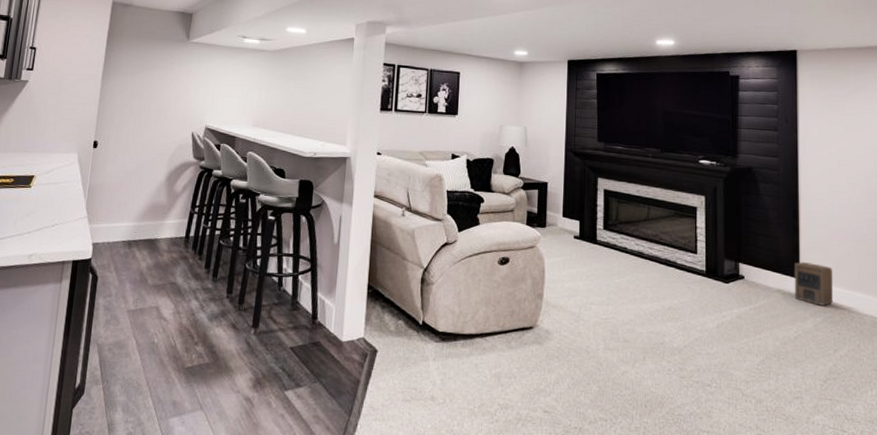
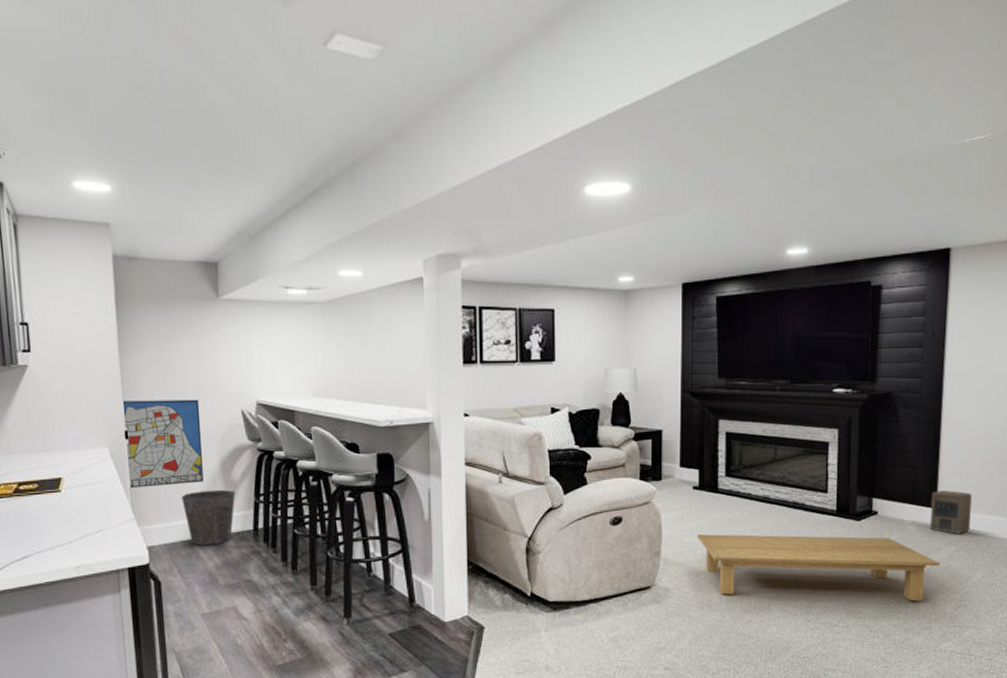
wall art: none [89,116,159,191] -> present [123,399,204,488]
waste bin: none [129,198,176,247] -> present [181,489,236,545]
coffee table: none [577,281,807,370] -> present [697,534,941,602]

